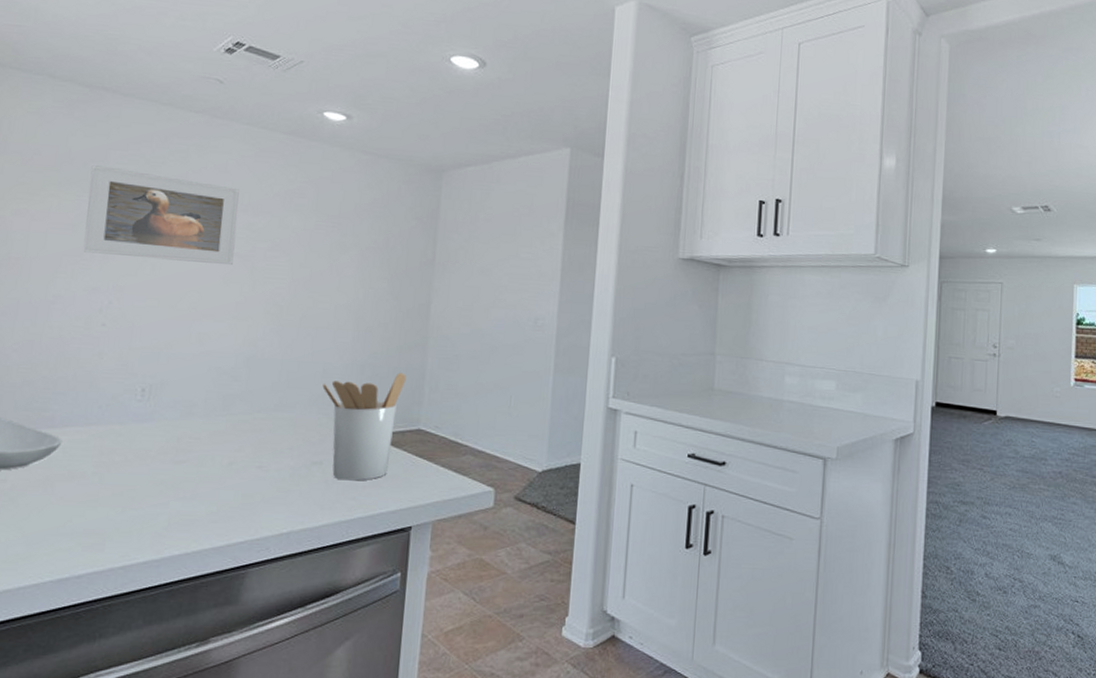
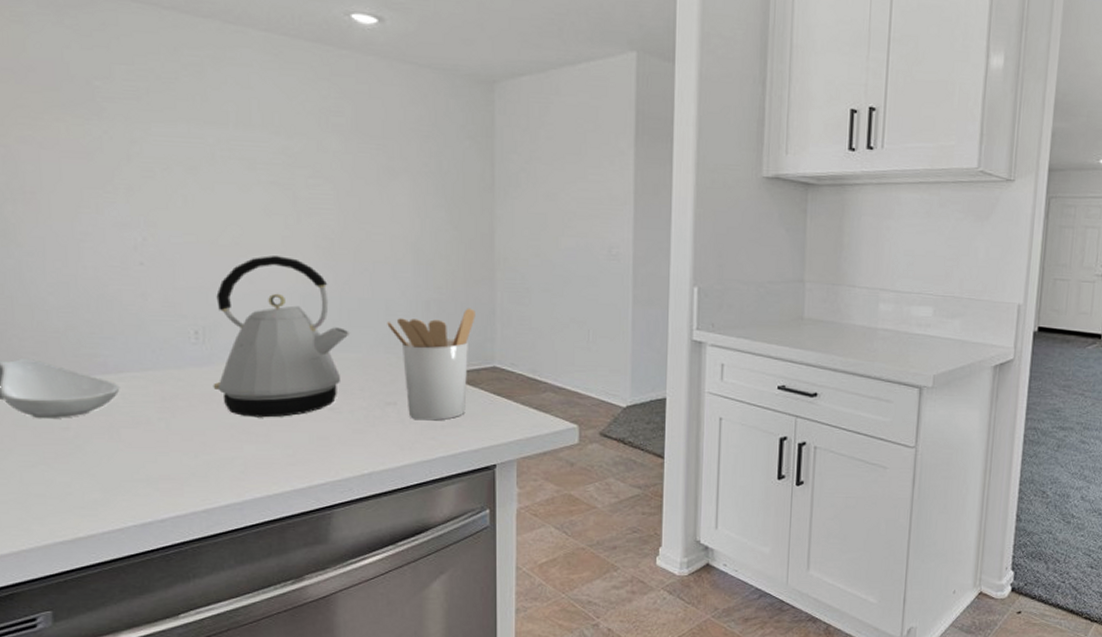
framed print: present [83,165,239,266] -> none [96,83,272,196]
kettle: none [150,320,288,475] -> present [213,256,351,418]

